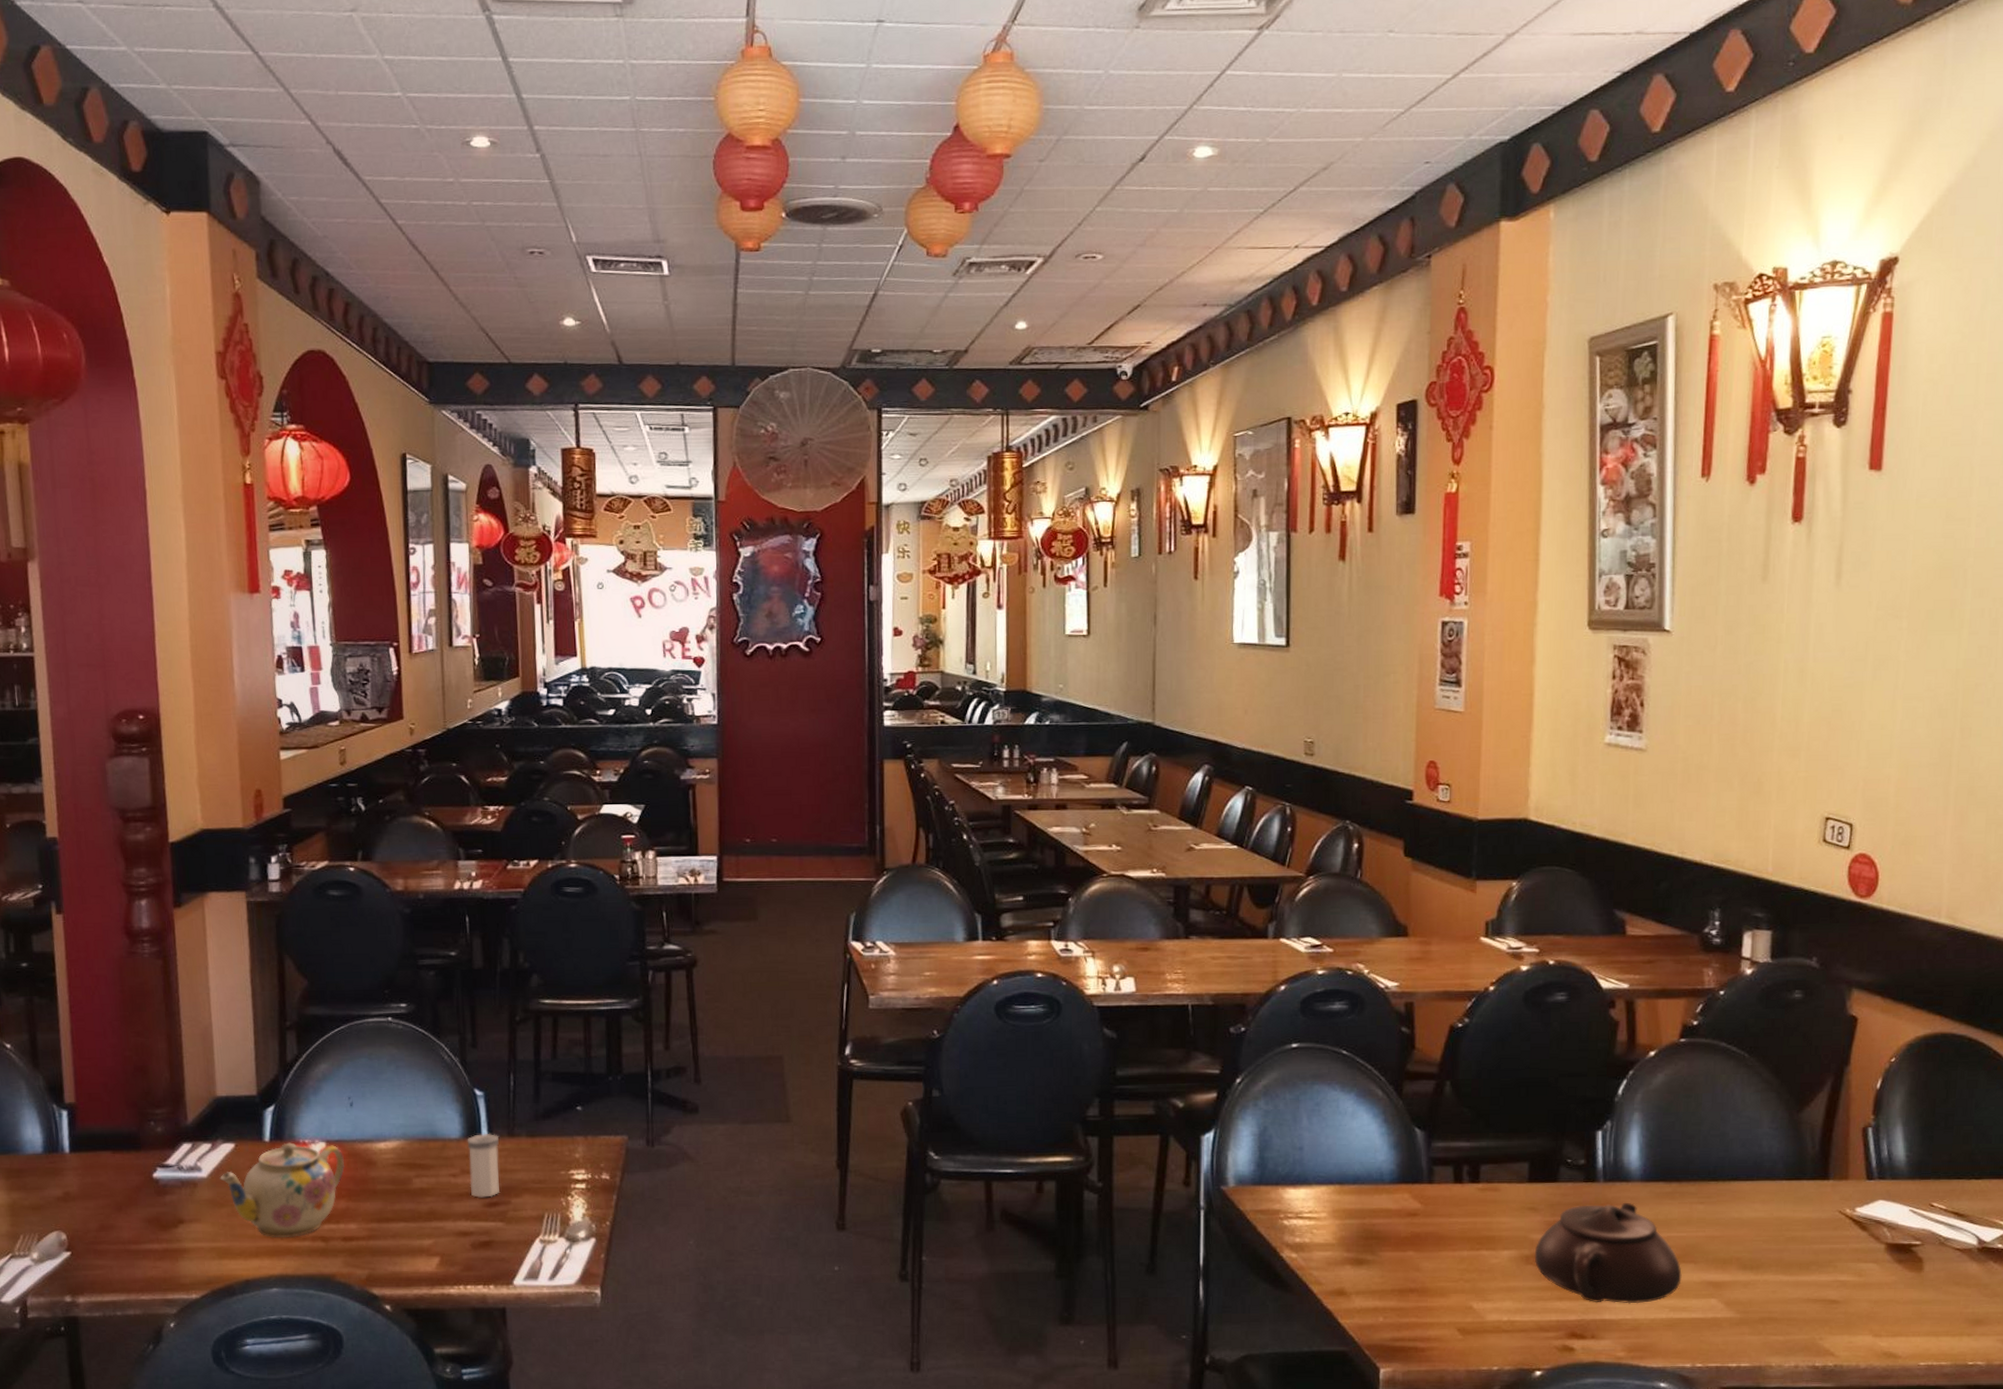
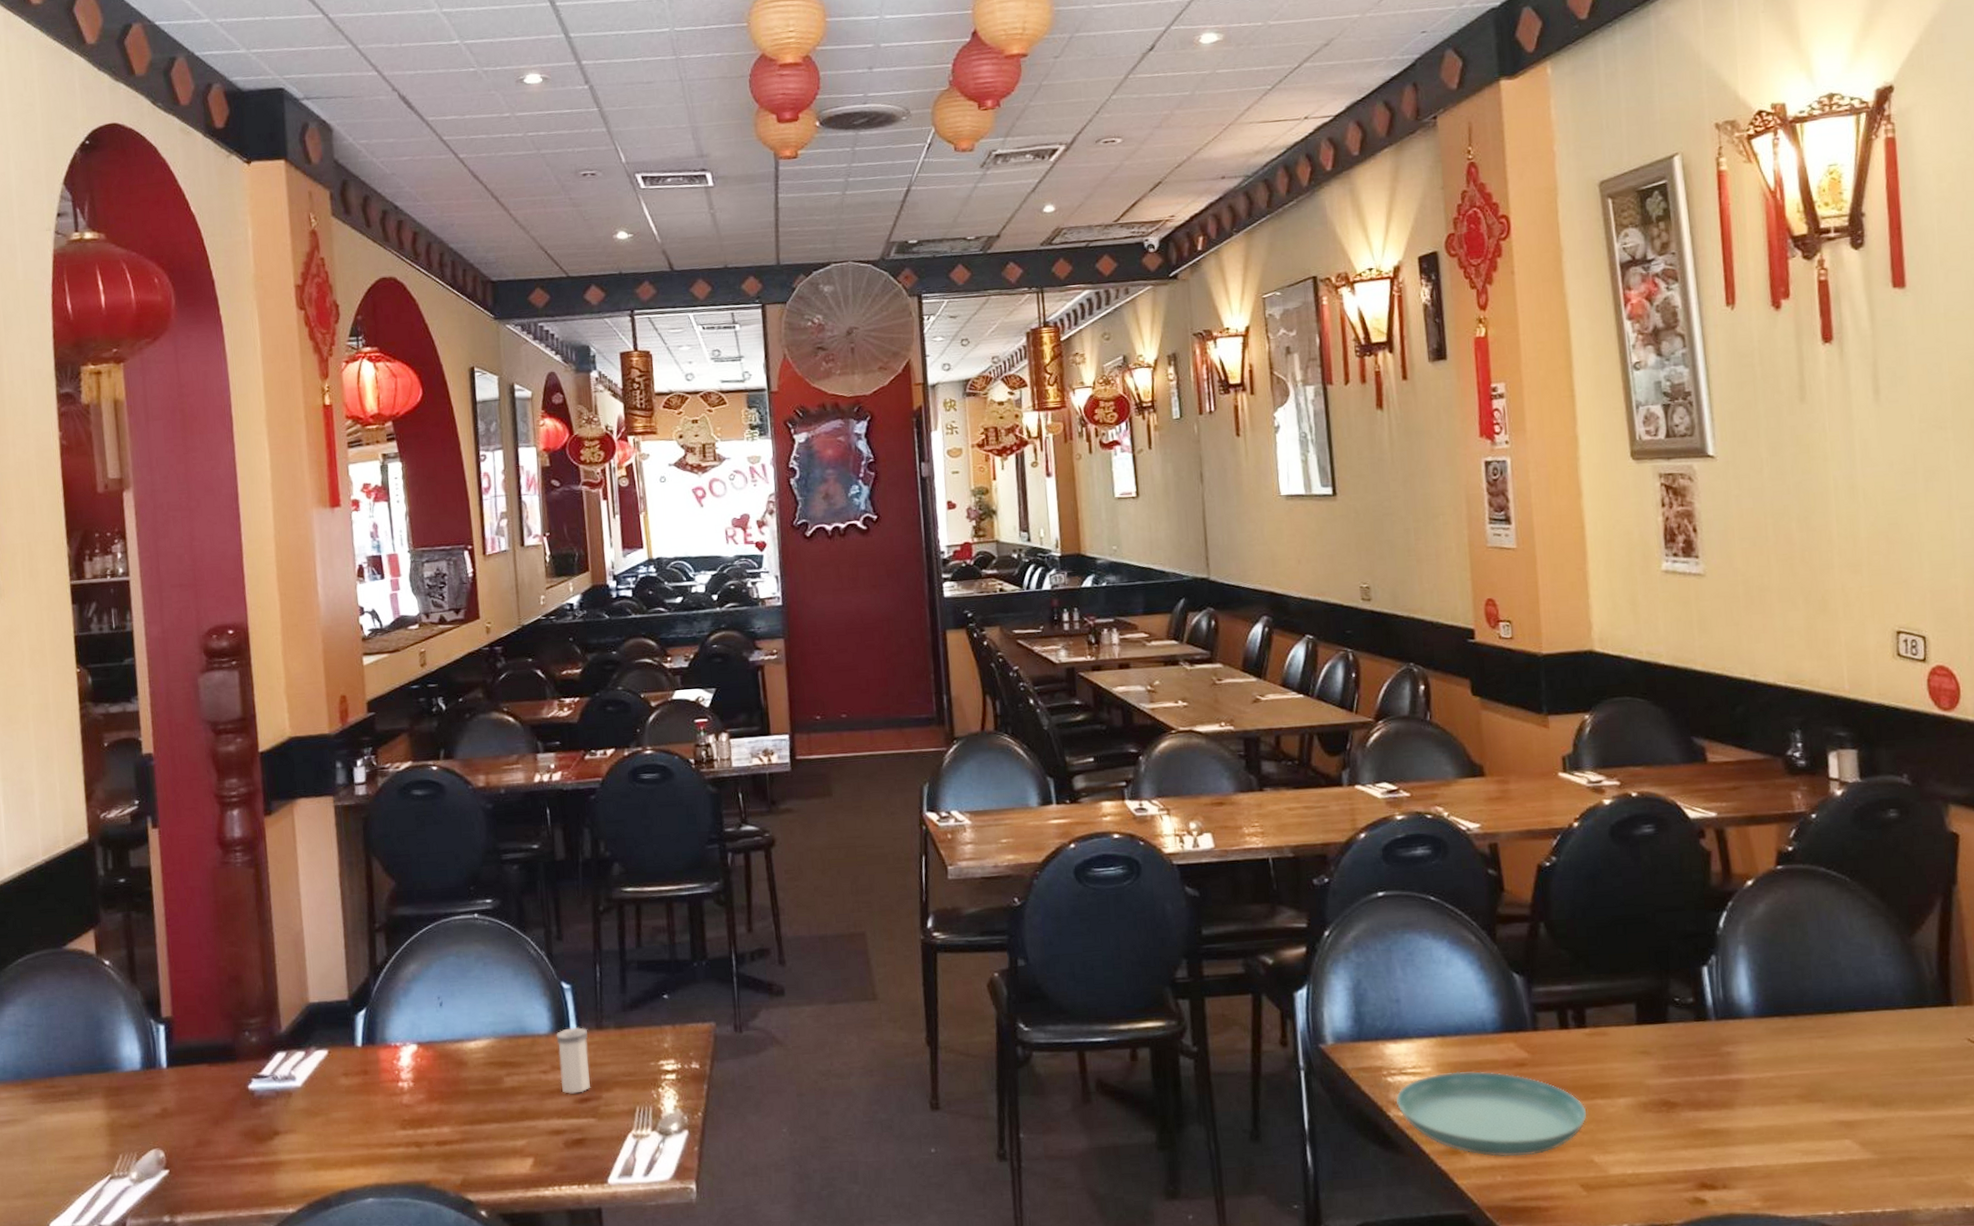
teapot: present [220,1142,345,1237] -> none [314,1046,436,1145]
saucer: none [1289,1218,1471,1300] -> present [1395,1071,1587,1157]
teapot: present [1534,1202,1682,1304] -> none [1652,1040,1811,1150]

